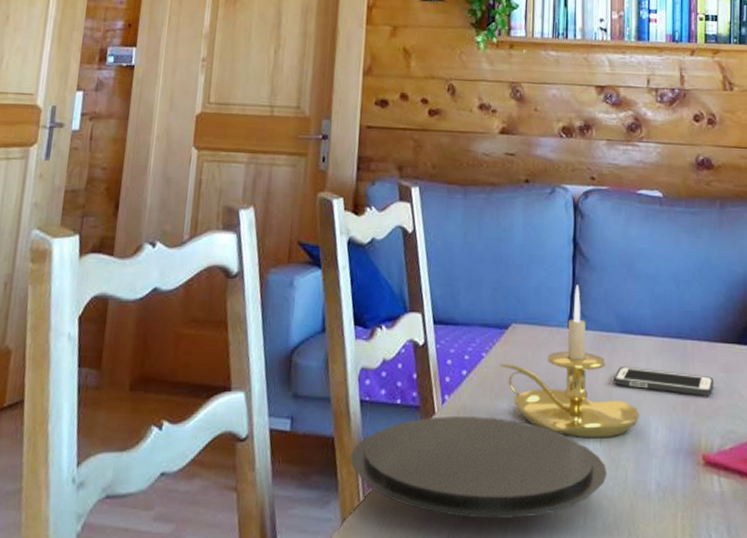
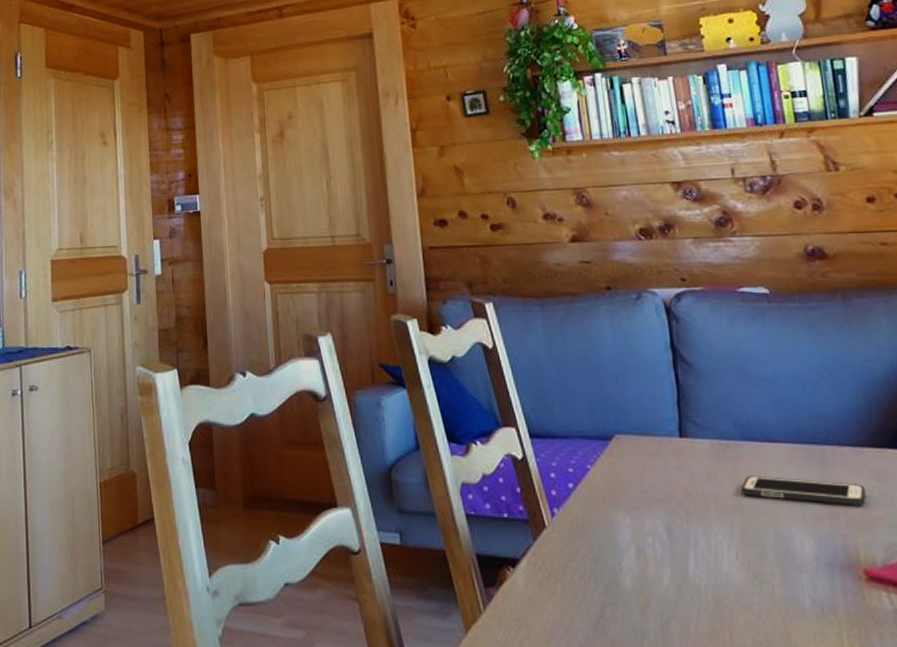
plate: present [350,416,607,519] -> none [464,529,750,633]
candle holder: present [499,284,640,438] -> none [607,391,779,552]

